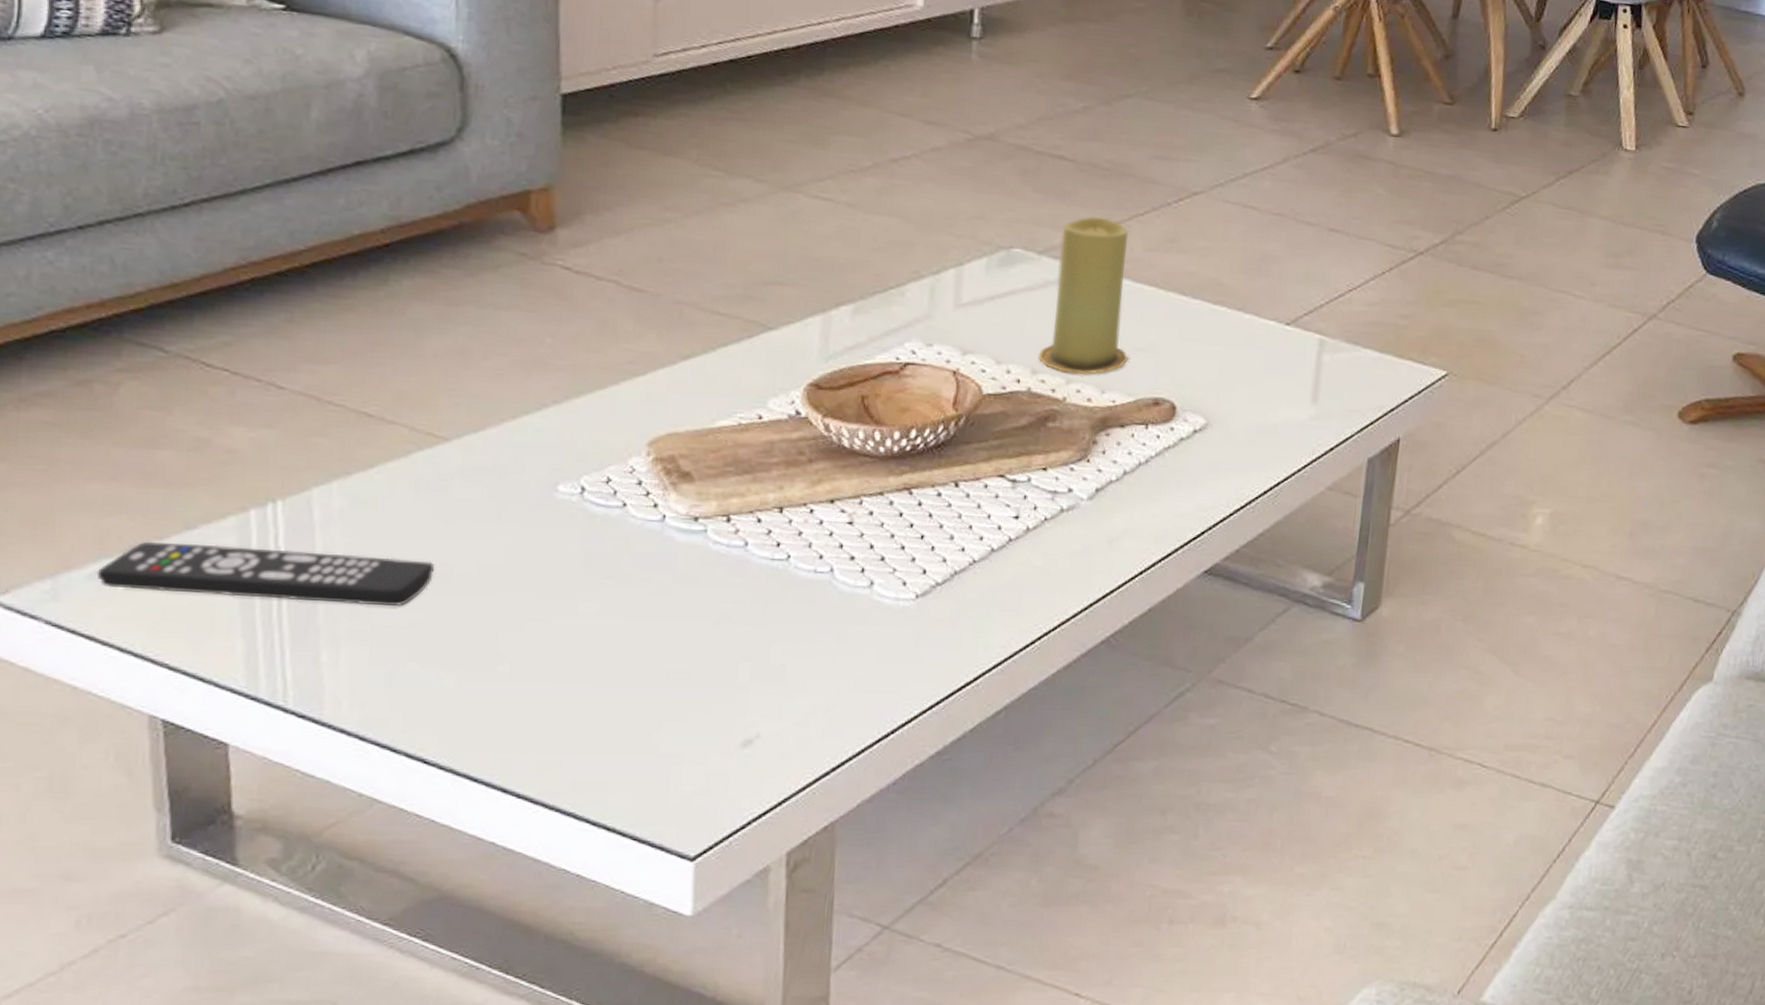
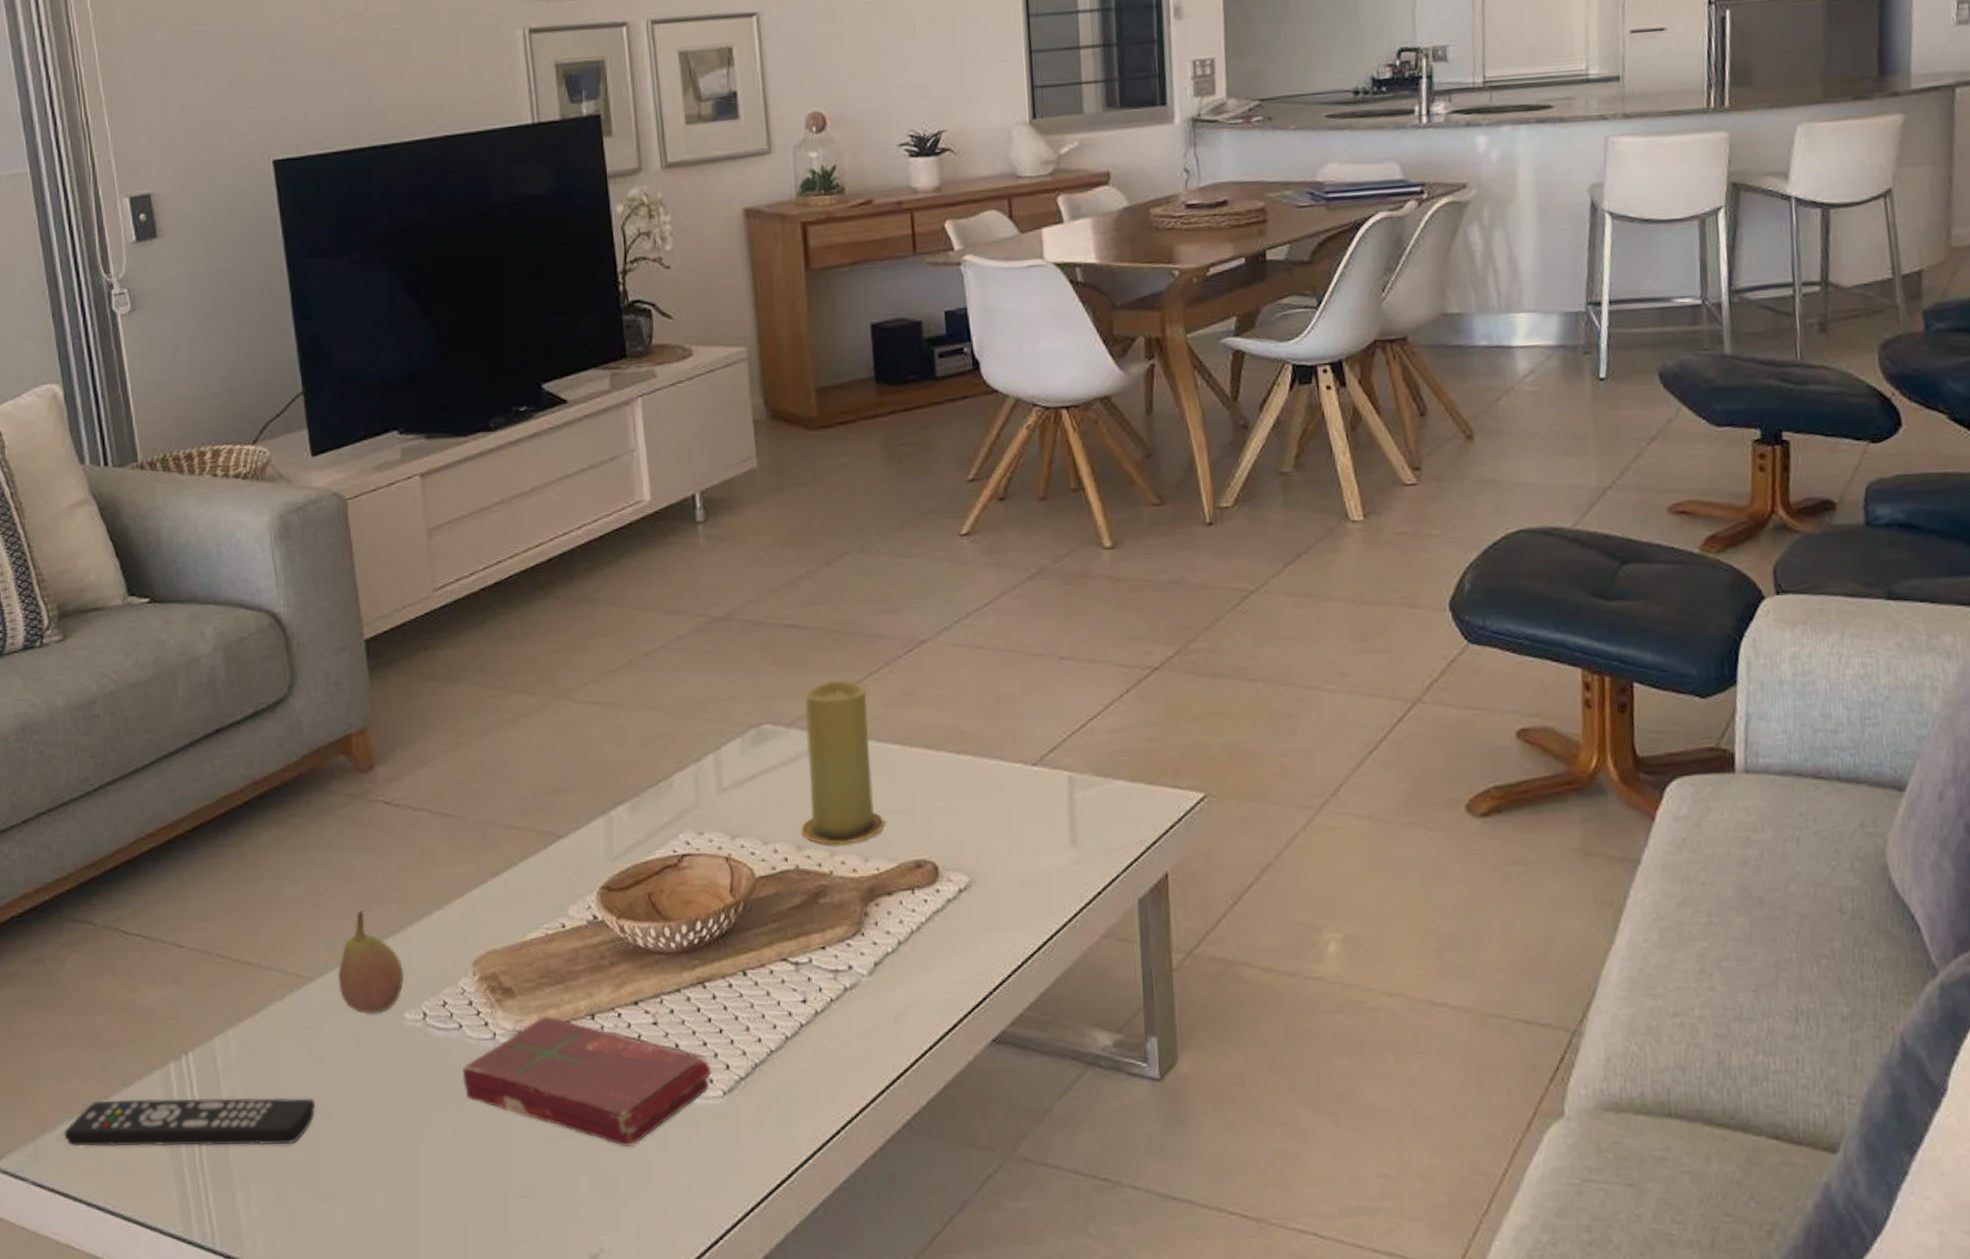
fruit: none [479,375,564,483] -> present [337,911,404,1015]
book: none [619,503,907,639] -> present [462,1015,712,1146]

